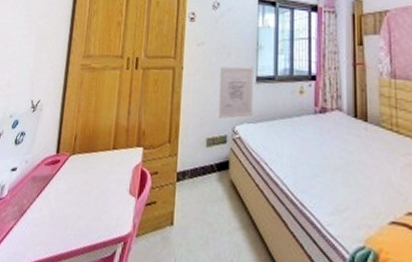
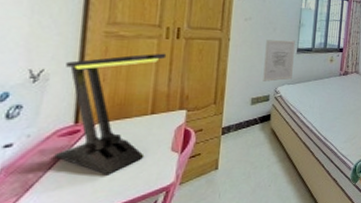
desk lamp: none [41,84,127,212] -> present [54,53,167,175]

